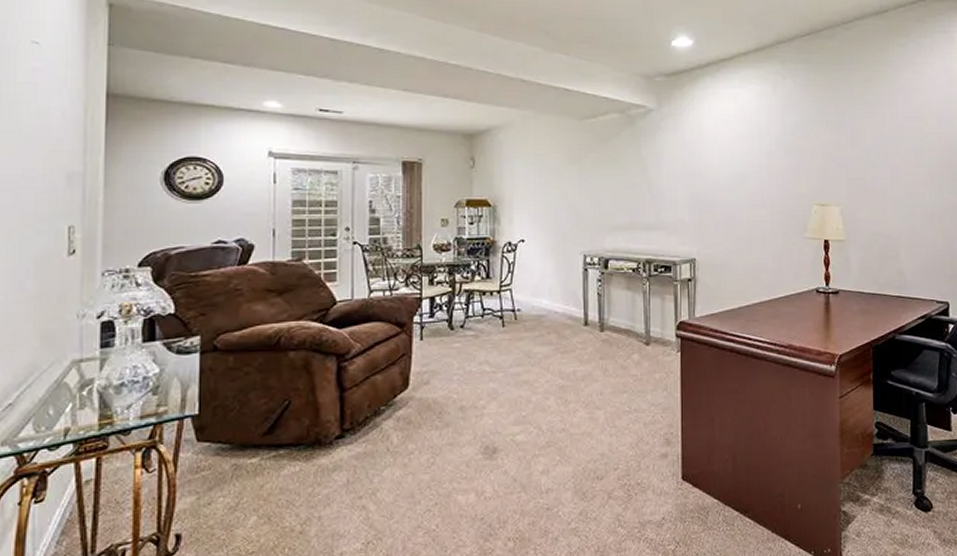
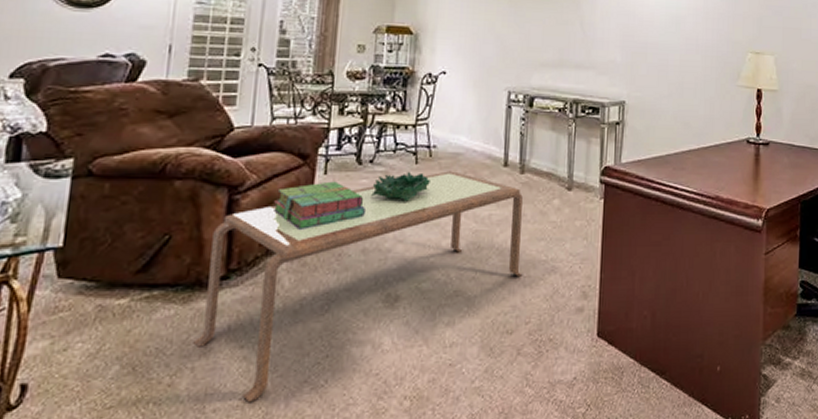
coffee table: none [318,332,609,547] -> present [193,171,523,403]
stack of books: none [378,346,461,391] -> present [274,181,367,230]
decorative bowl: none [464,334,517,362] -> present [371,172,430,202]

